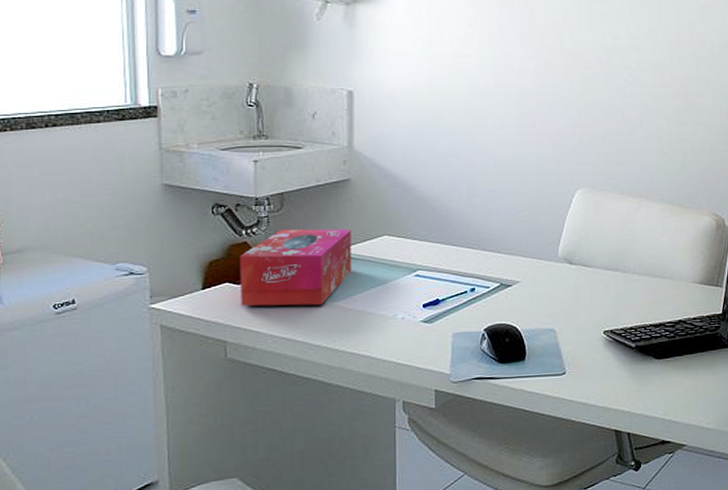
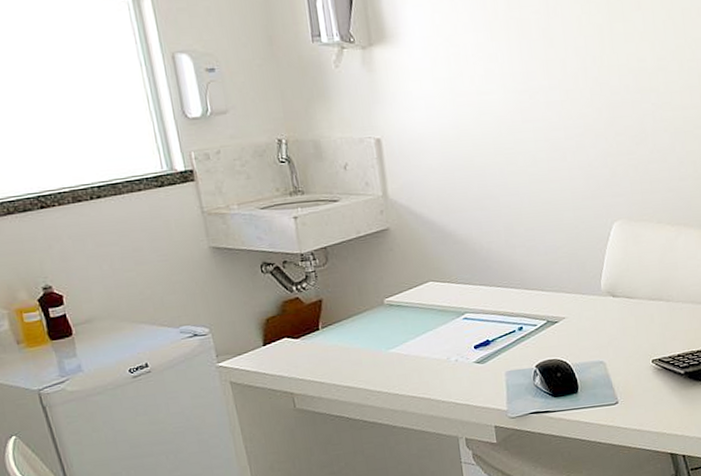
tissue box: present [240,228,352,306] -> none [294,278,402,359]

